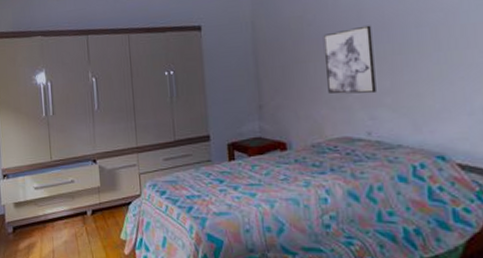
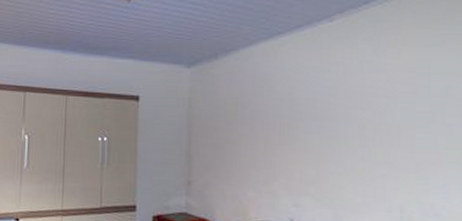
wall art: present [323,25,376,94] -> none [256,114,303,182]

